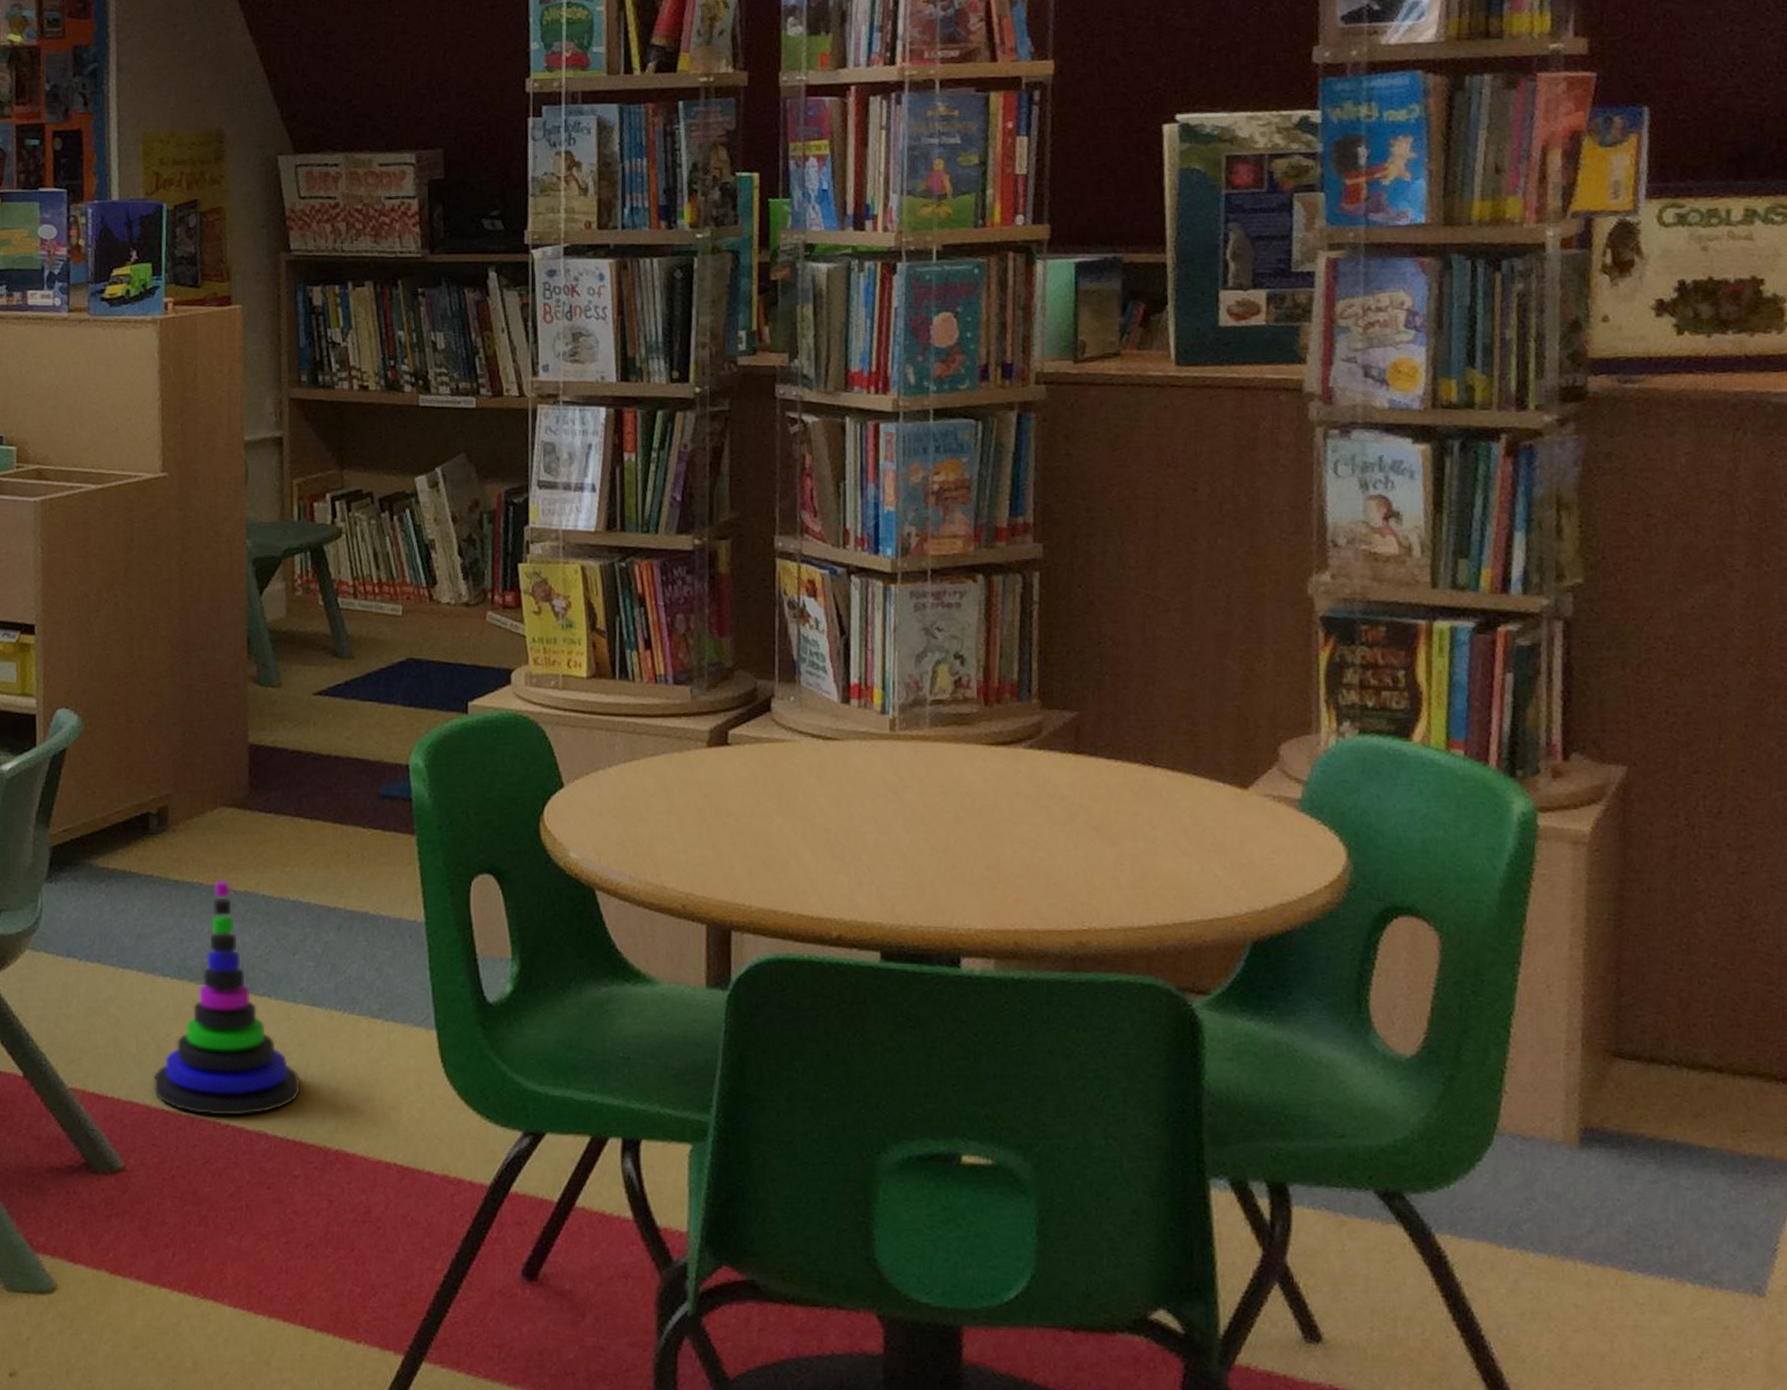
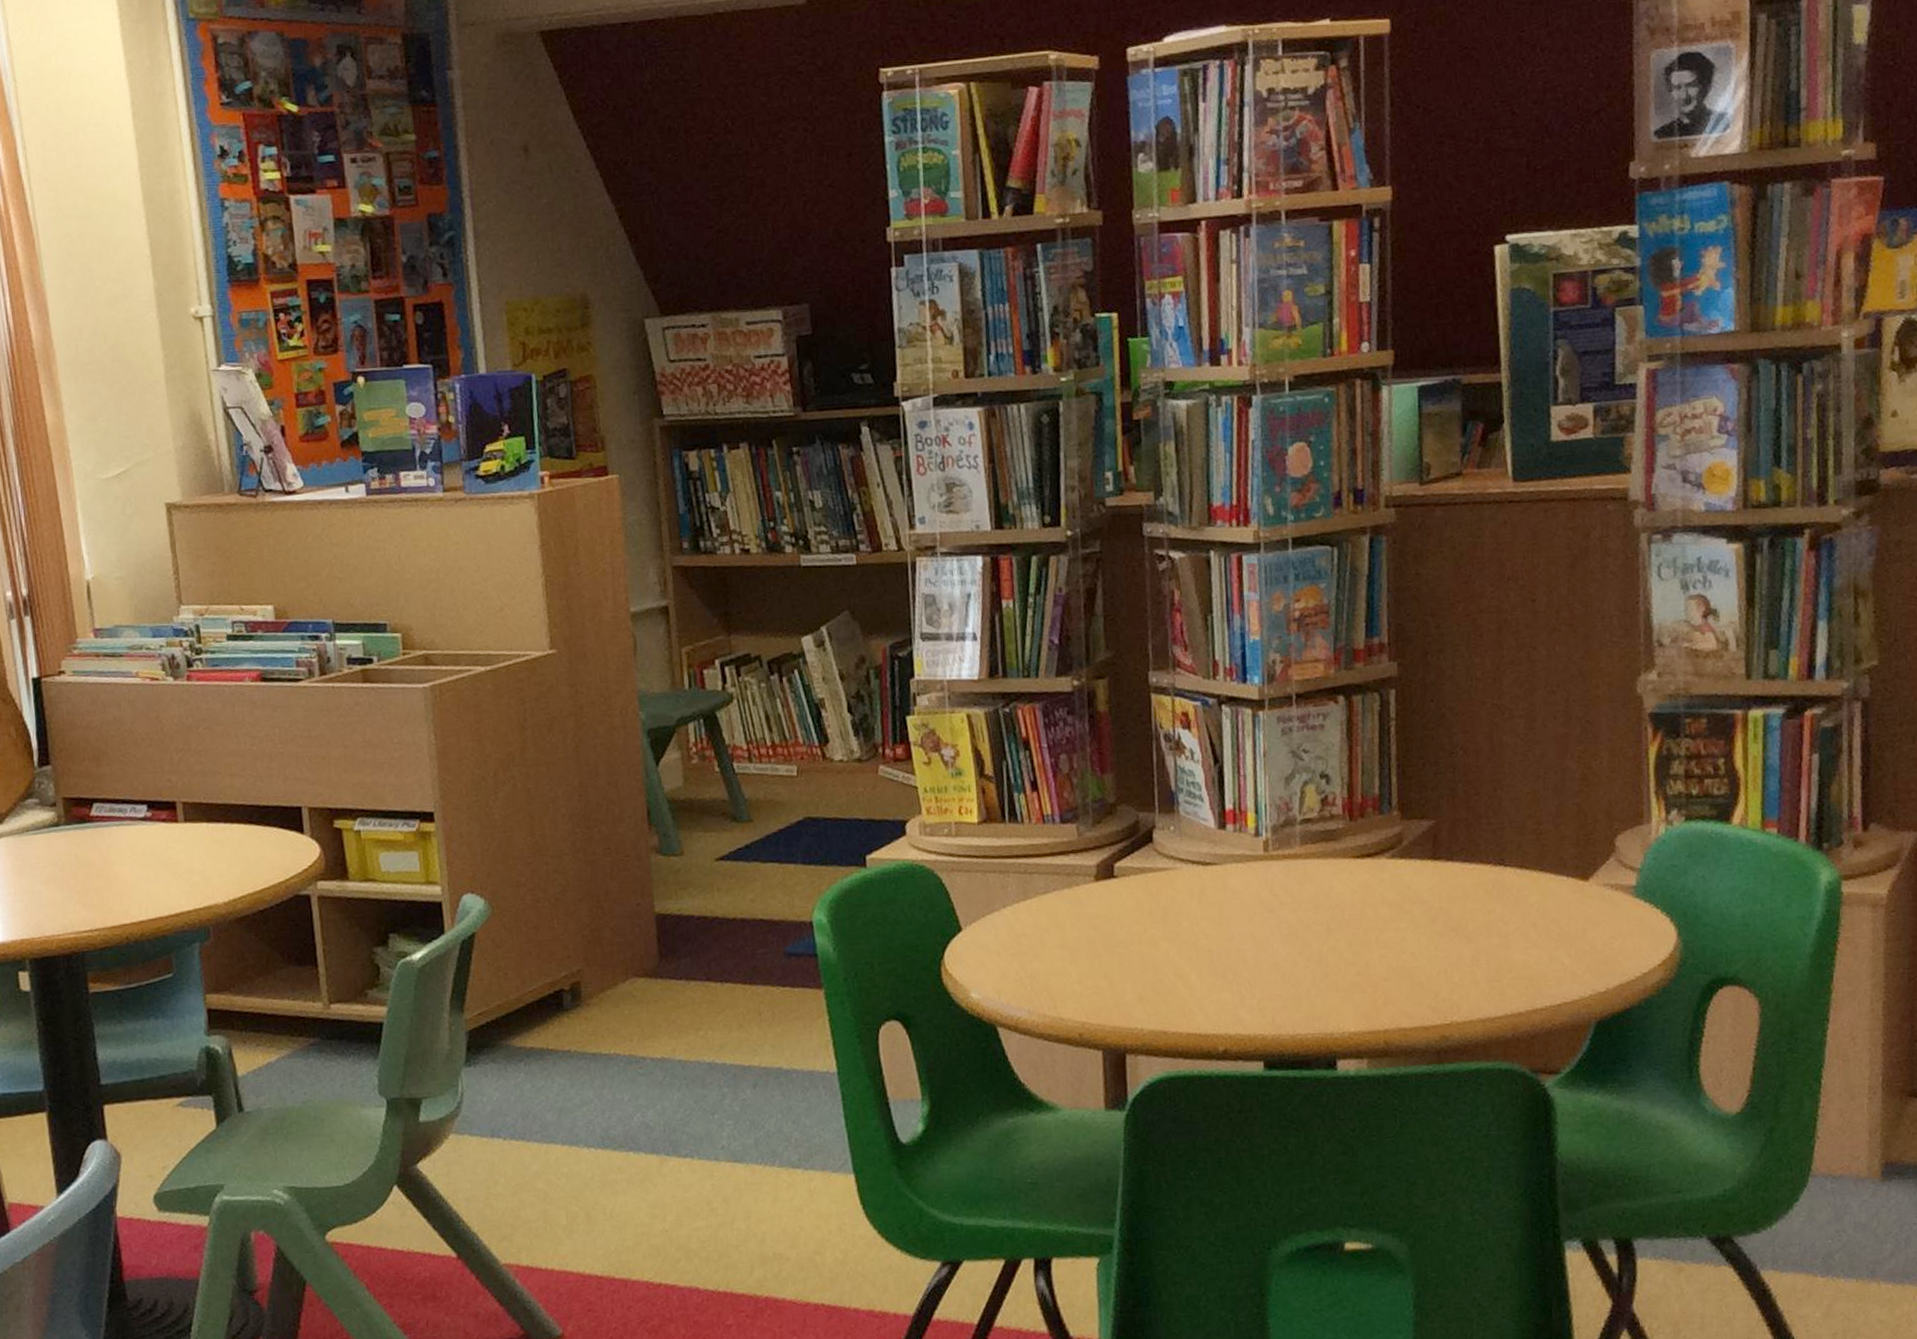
stacking toy: present [153,880,300,1116] -> none [584,1049,728,1277]

